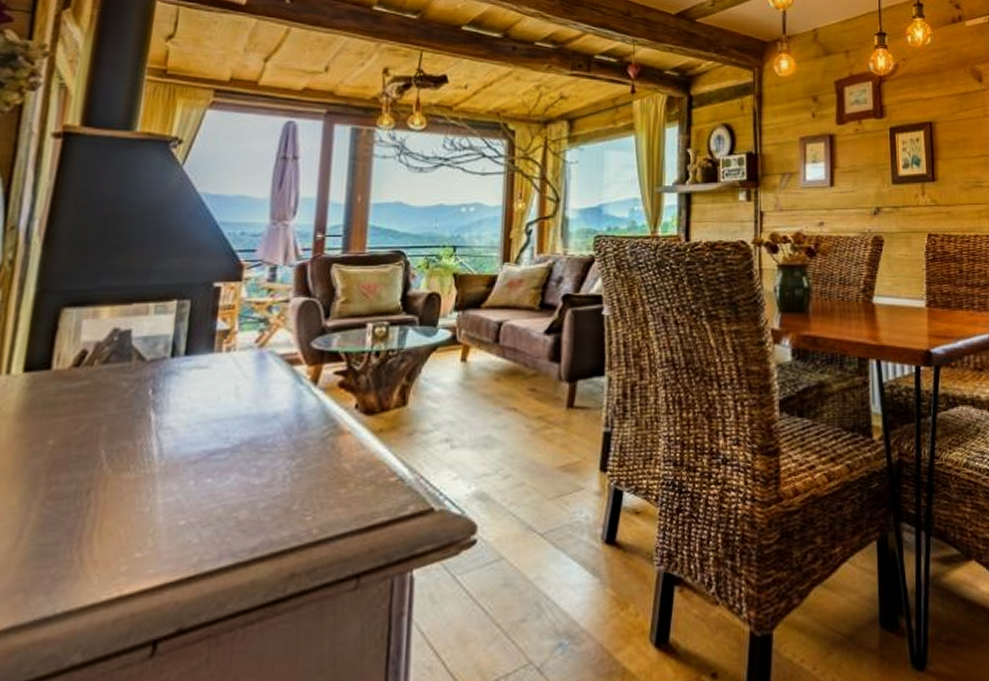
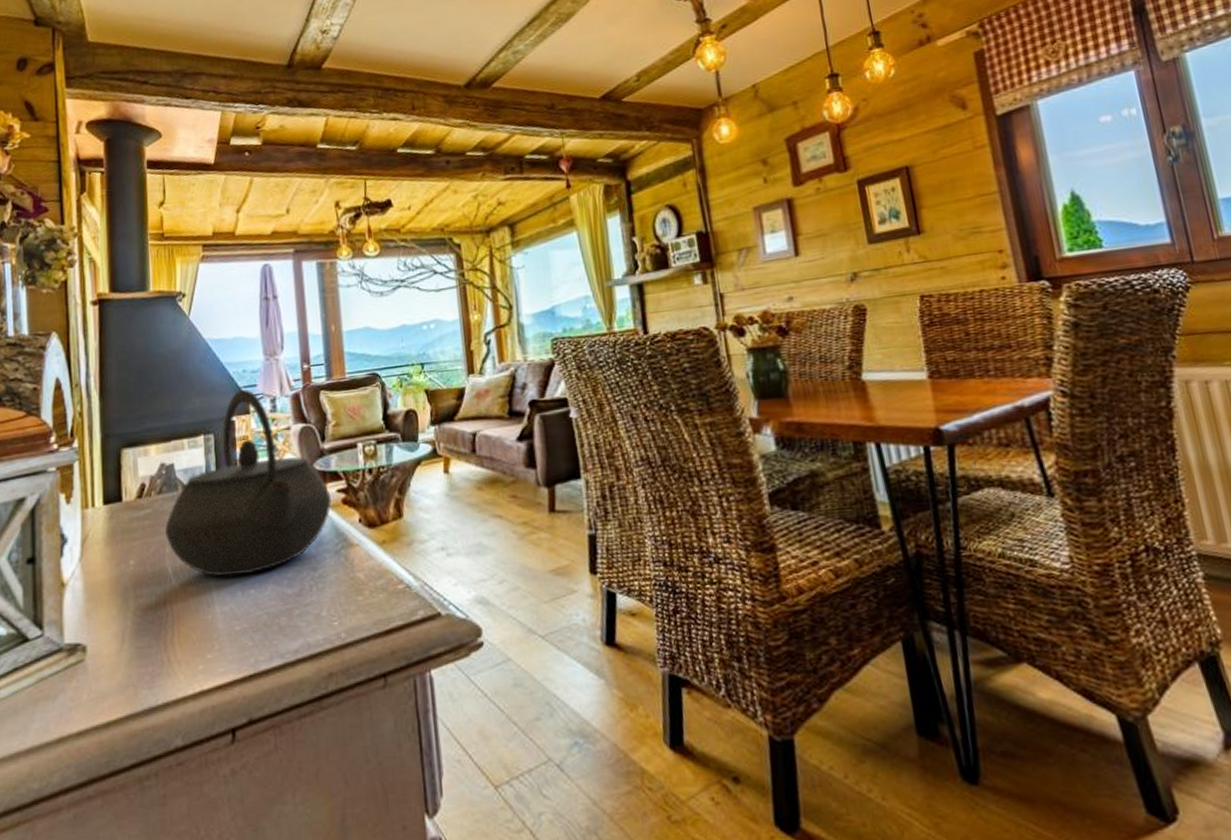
kettle: none [104,253,326,463] -> present [165,388,332,578]

